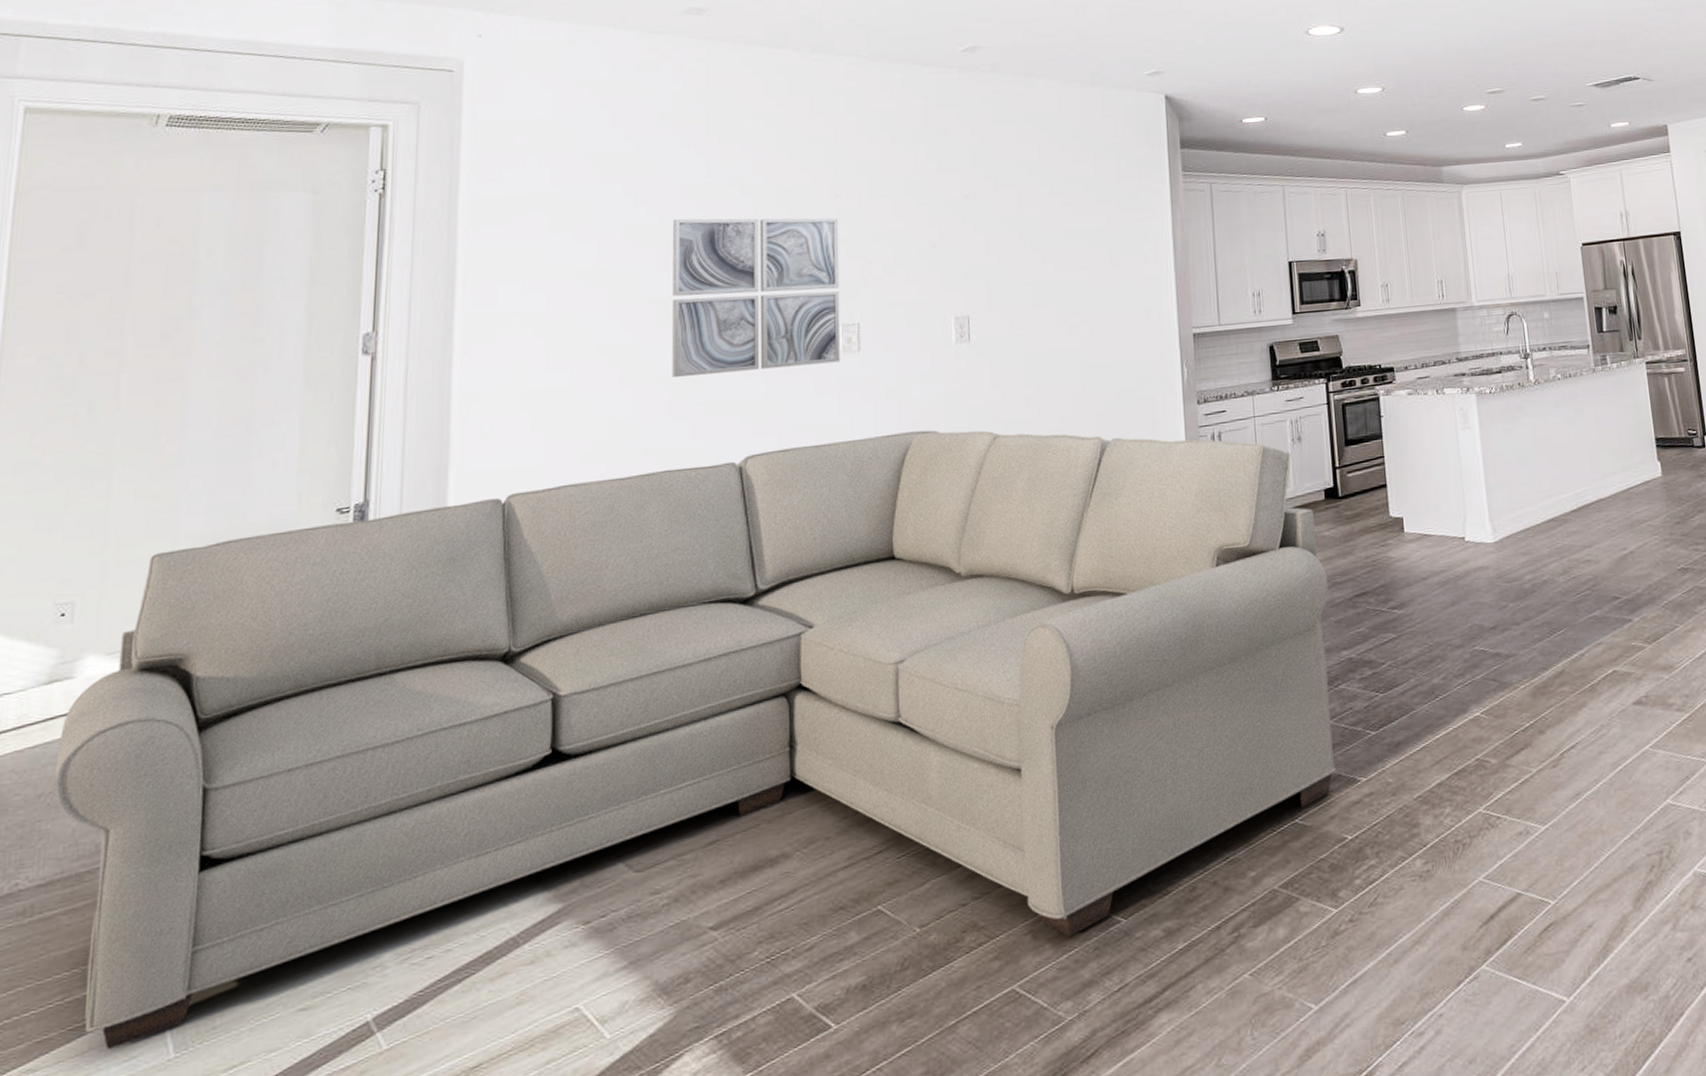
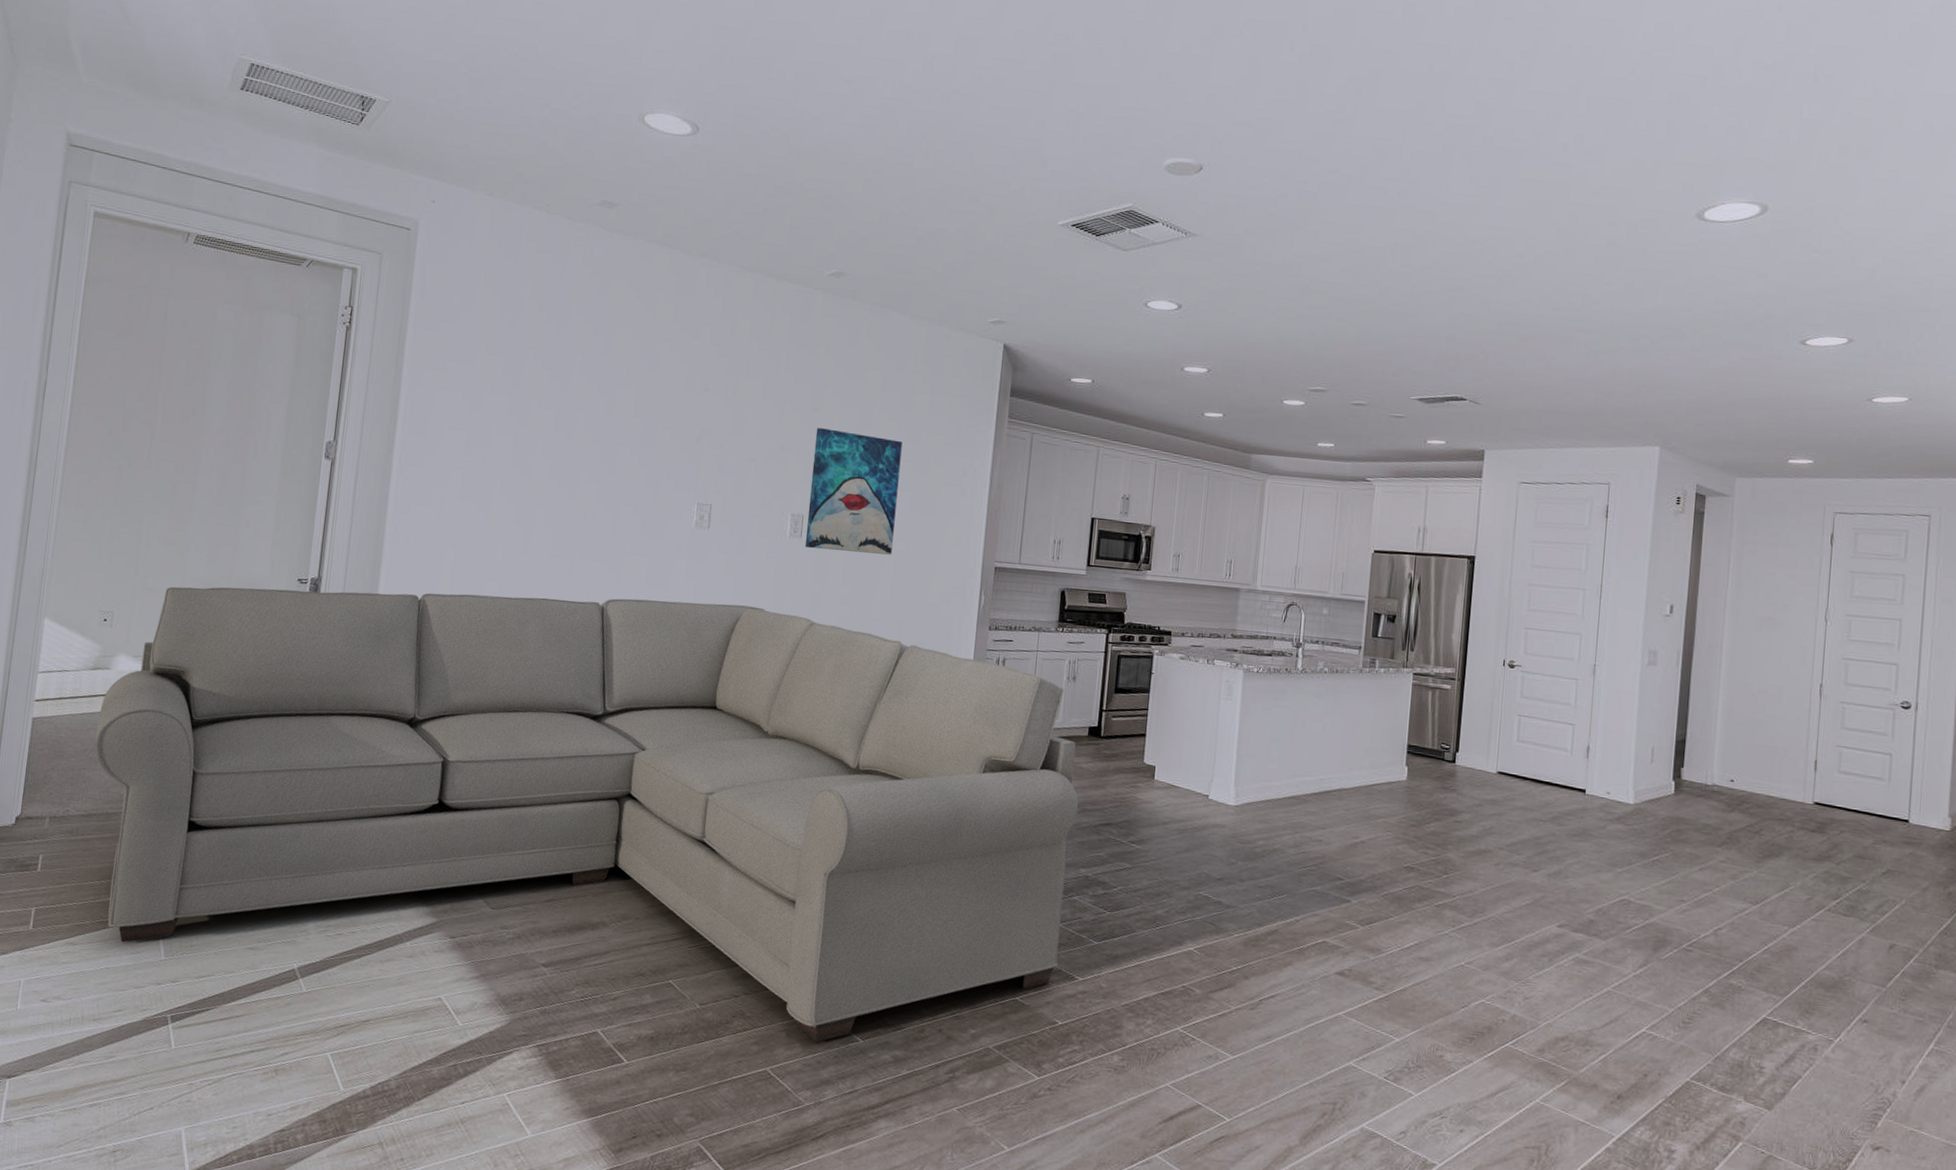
wall art: present [672,218,841,377] -> none [557,387,705,535]
wall art: none [970,215,1076,352] -> present [804,428,903,555]

